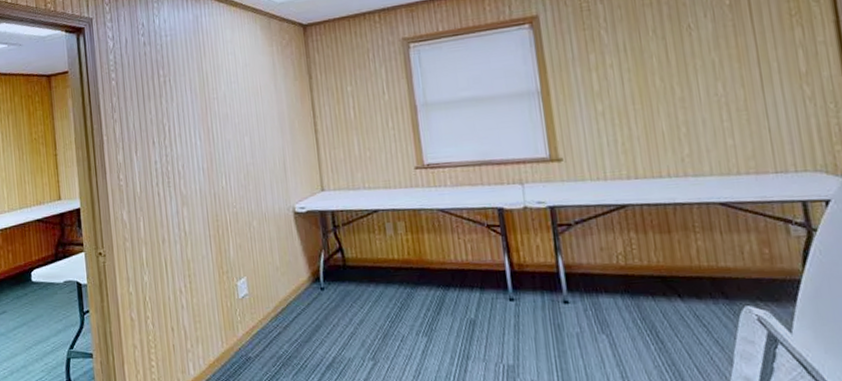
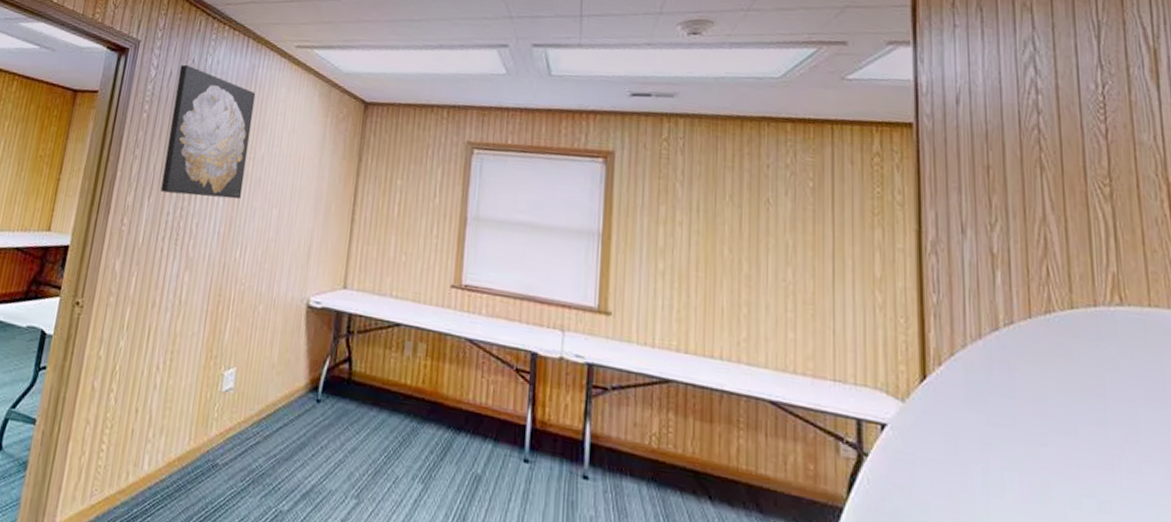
wall art: none [133,29,215,145] -> present [160,64,256,200]

